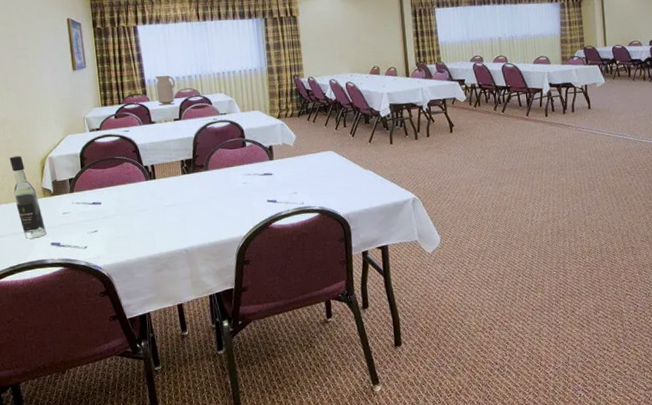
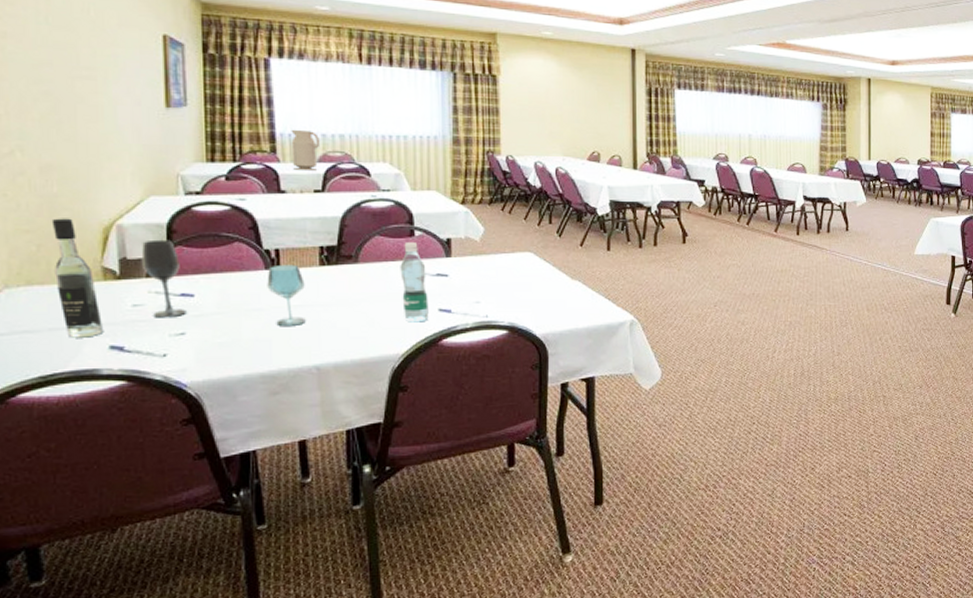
wine glass: none [65,164,97,221] -> present [141,239,186,318]
wine glass: none [147,175,176,221] -> present [267,264,306,326]
bottle: none [237,150,261,212] -> present [400,241,429,323]

